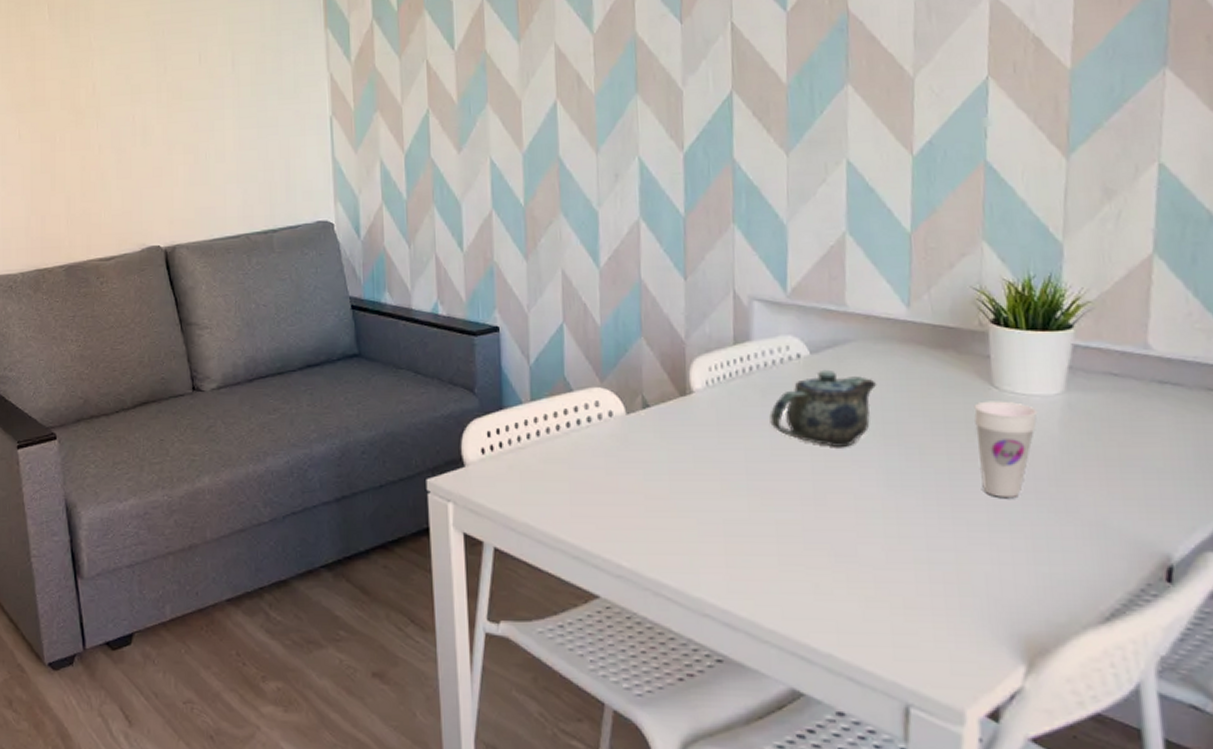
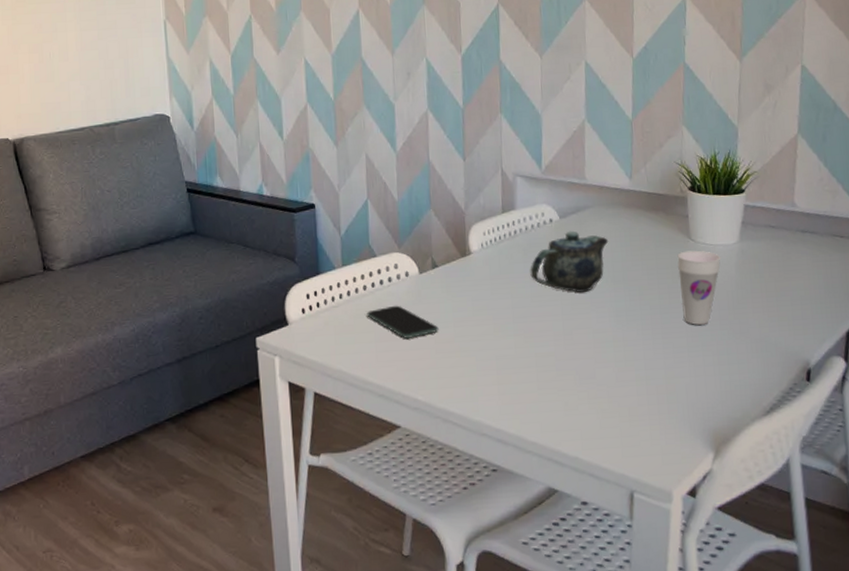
smartphone: none [560,450,650,491] -> present [367,305,439,339]

